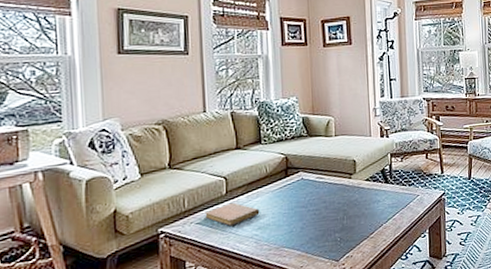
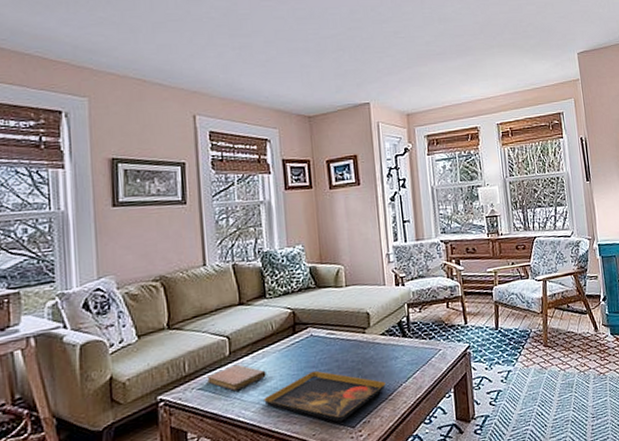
decorative tray: none [257,210,368,256] -> present [264,370,386,422]

